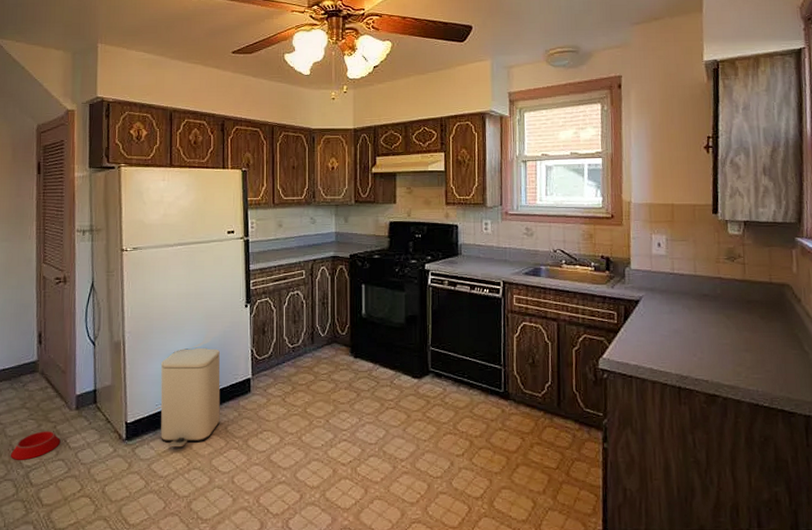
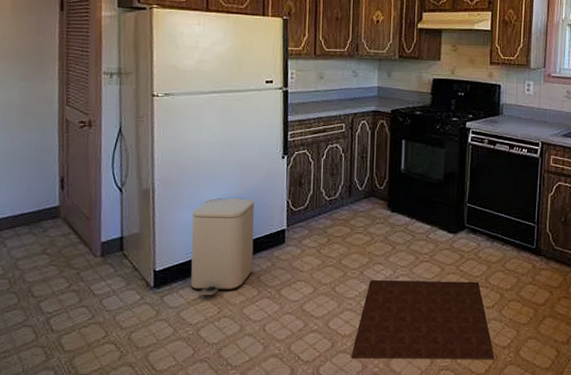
pet bowl: present [11,430,61,460] -> none [30,276,84,306]
doormat: none [319,428,467,512] -> present [350,280,494,360]

